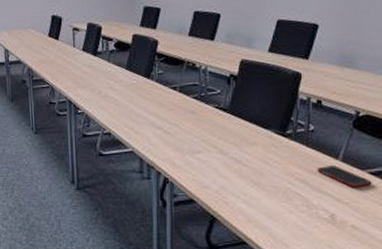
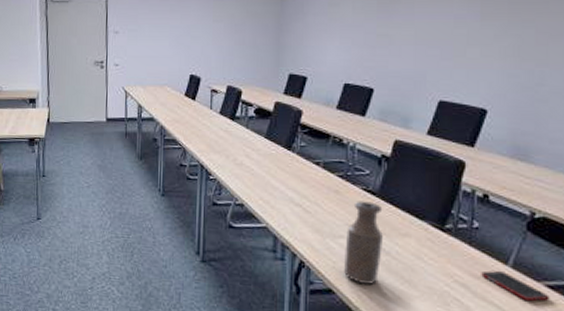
bottle: none [201,117,234,191] -> present [343,201,383,284]

